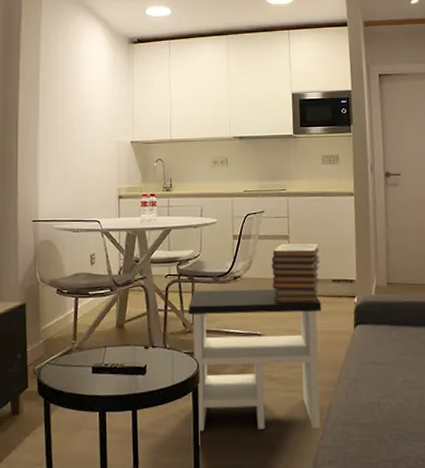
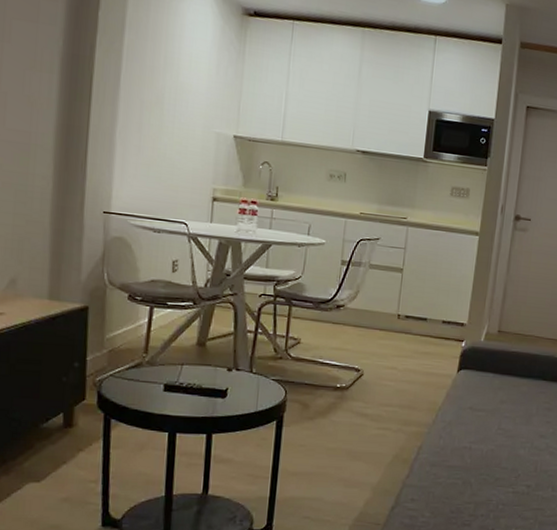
side table: present [188,289,322,431] -> none [280,315,428,467]
book stack: present [271,243,320,304] -> none [377,277,434,342]

